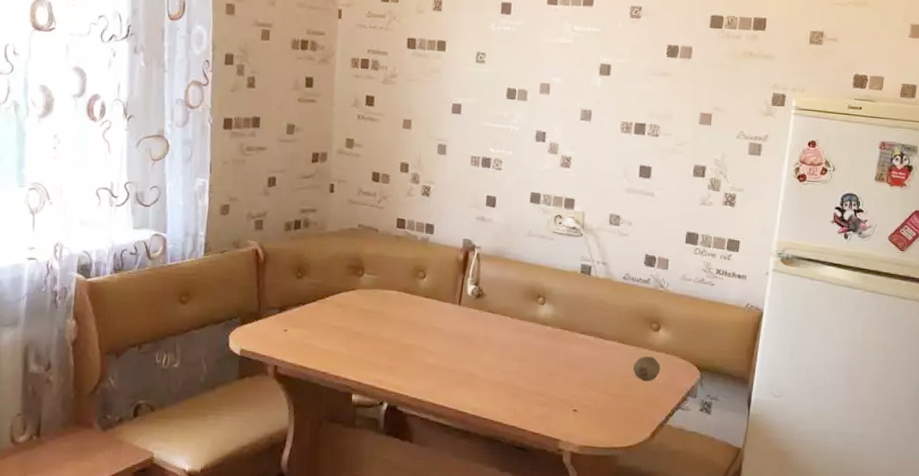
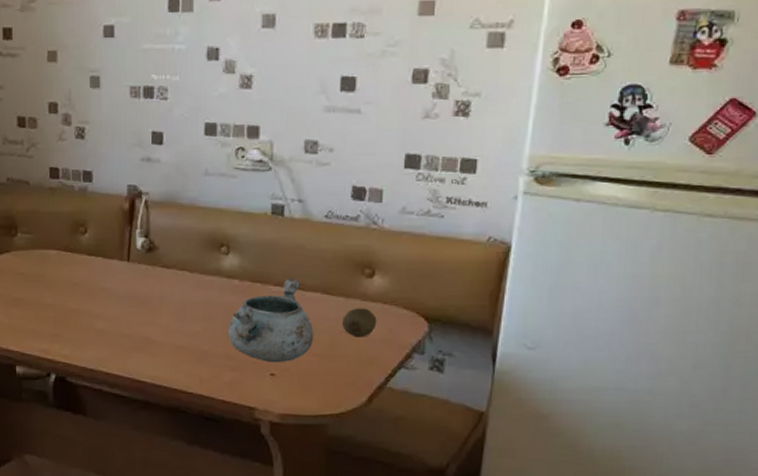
decorative bowl: none [540,328,610,401] -> present [228,278,314,363]

